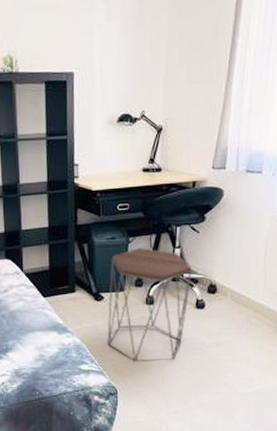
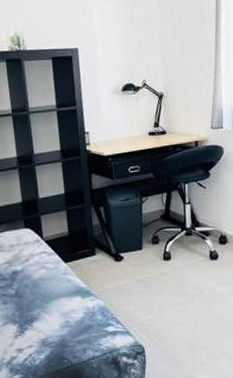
side table: present [107,248,192,363] -> none [127,206,204,319]

